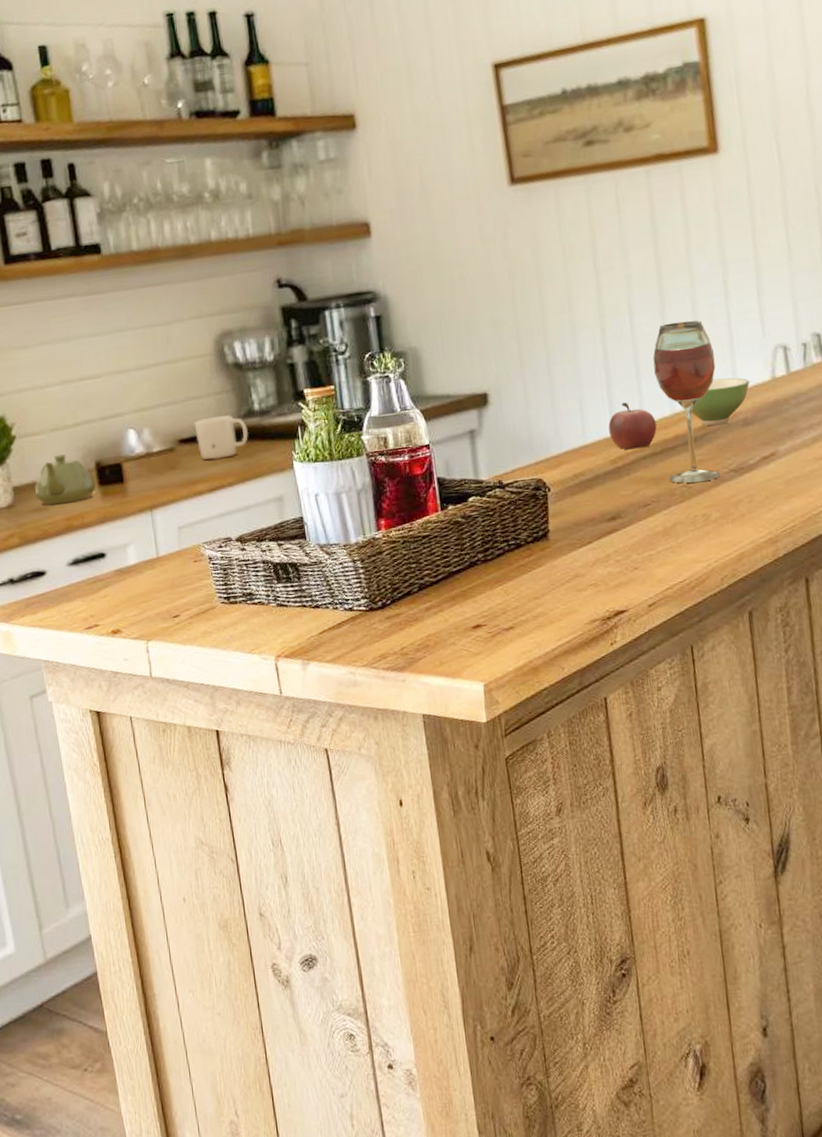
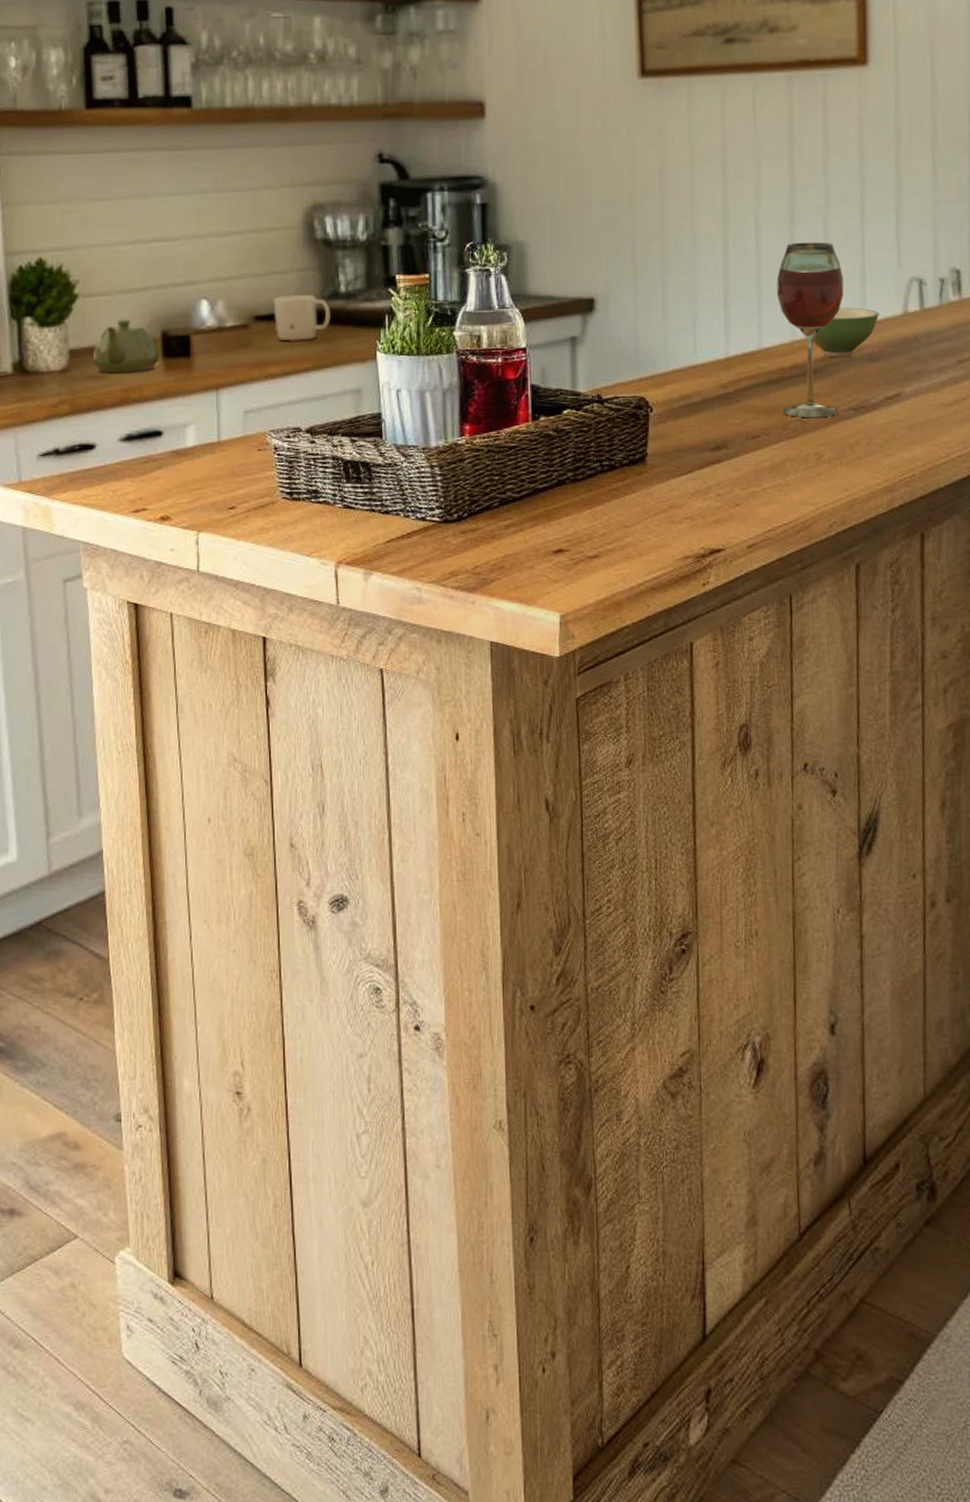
fruit: present [608,402,657,450] -> none [722,323,774,375]

